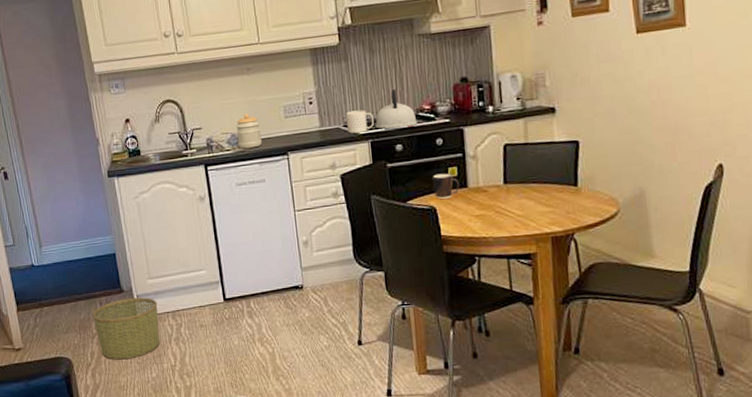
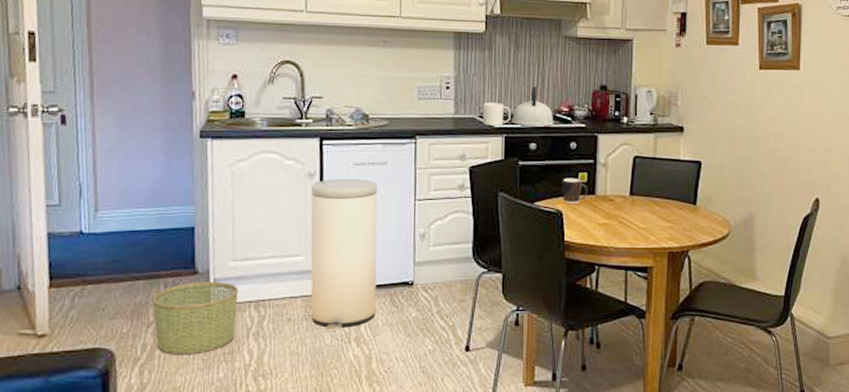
pedal bin: none [203,197,273,333] -> present [310,179,378,331]
jar: present [236,113,263,149] -> none [362,88,390,127]

